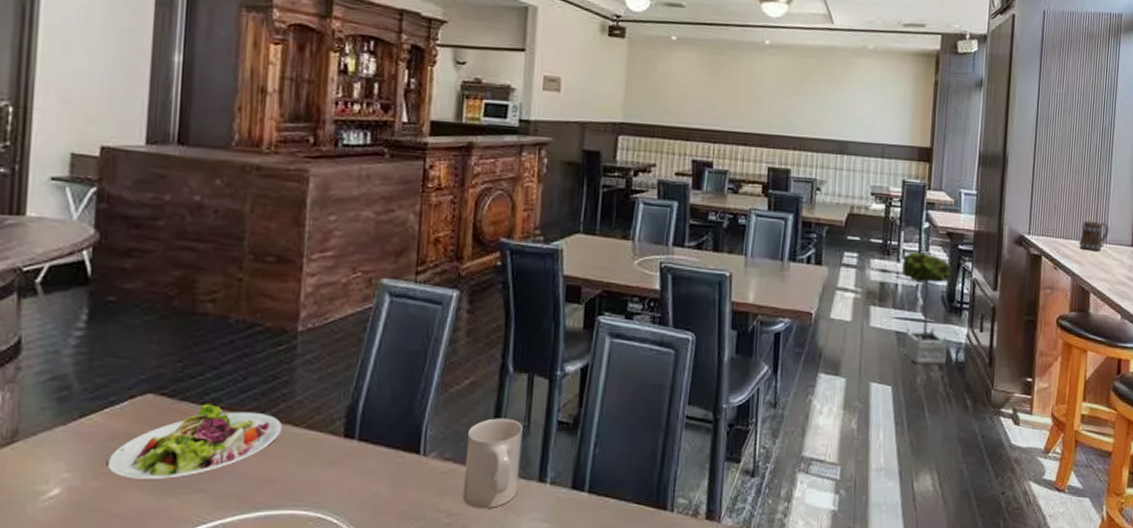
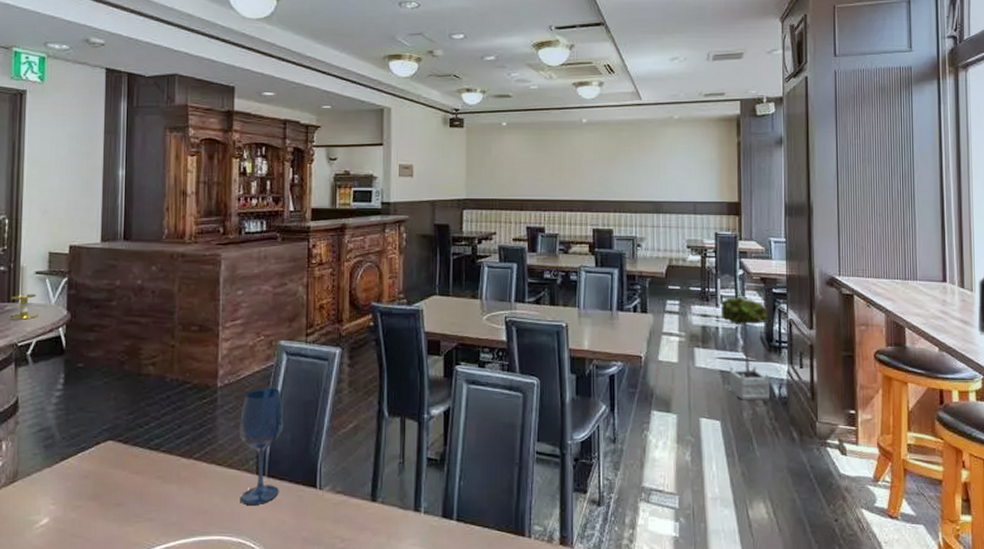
candle: none [11,161,54,238] -> present [9,260,39,320]
salad plate: present [108,404,283,479] -> none [82,448,209,510]
wineglass: none [321,334,384,473] -> present [239,387,284,505]
cup: present [462,418,523,508] -> none [353,456,398,535]
beer mug: present [1079,220,1109,251] -> none [890,260,918,288]

